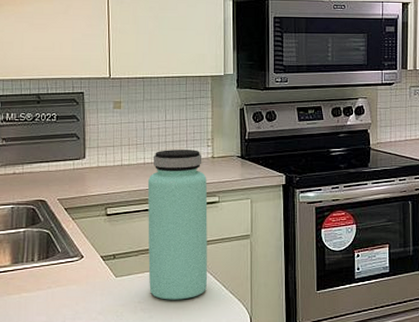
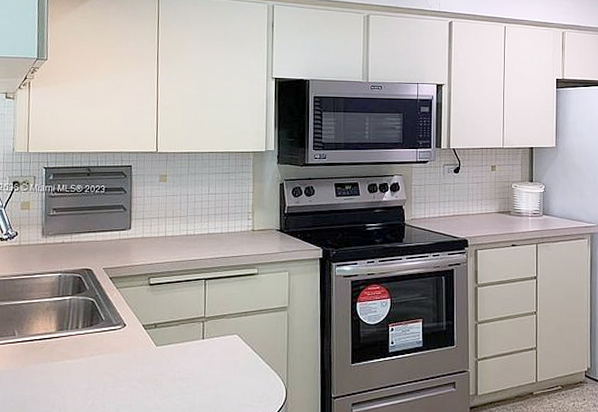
bottle: present [147,150,208,300] -> none [188,222,247,370]

